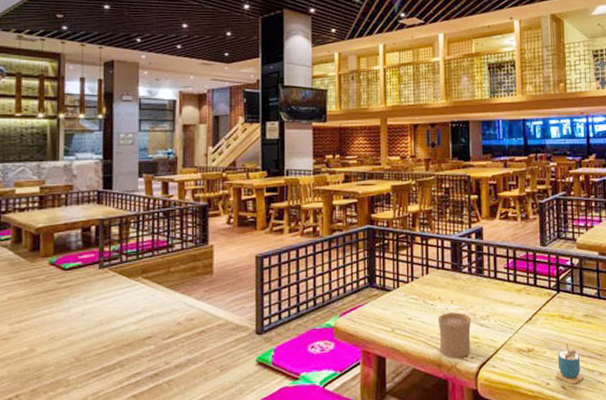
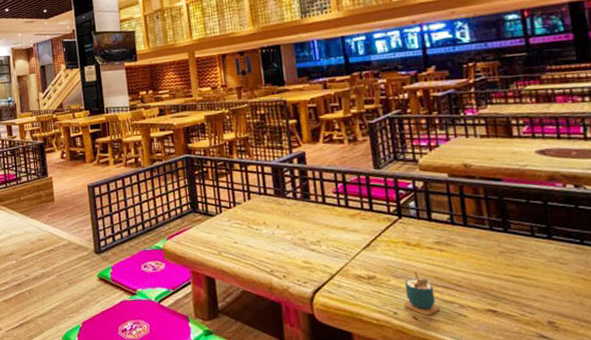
cup: present [437,312,471,358] -> none [264,237,304,282]

